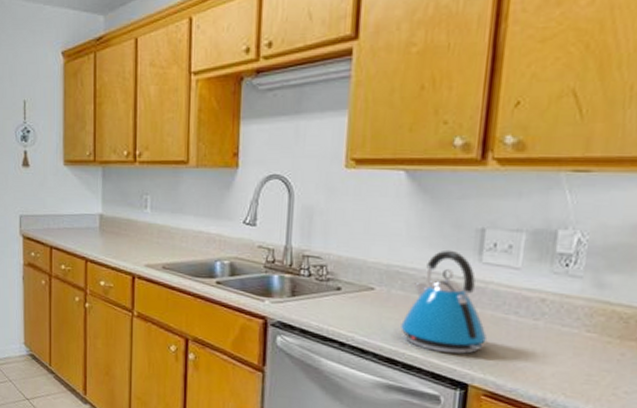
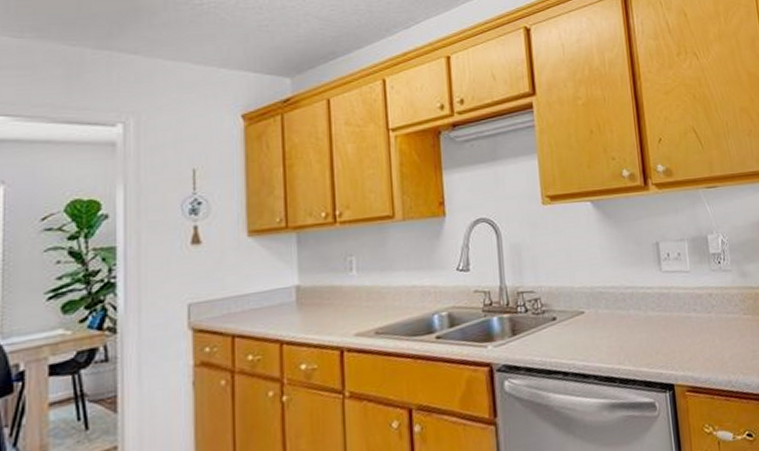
kettle: present [401,249,487,354] -> none [612,264,679,361]

